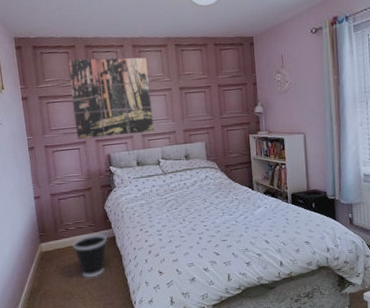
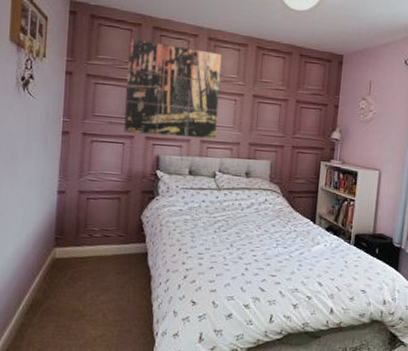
wastebasket: present [72,233,107,278] -> none [94,245,137,297]

